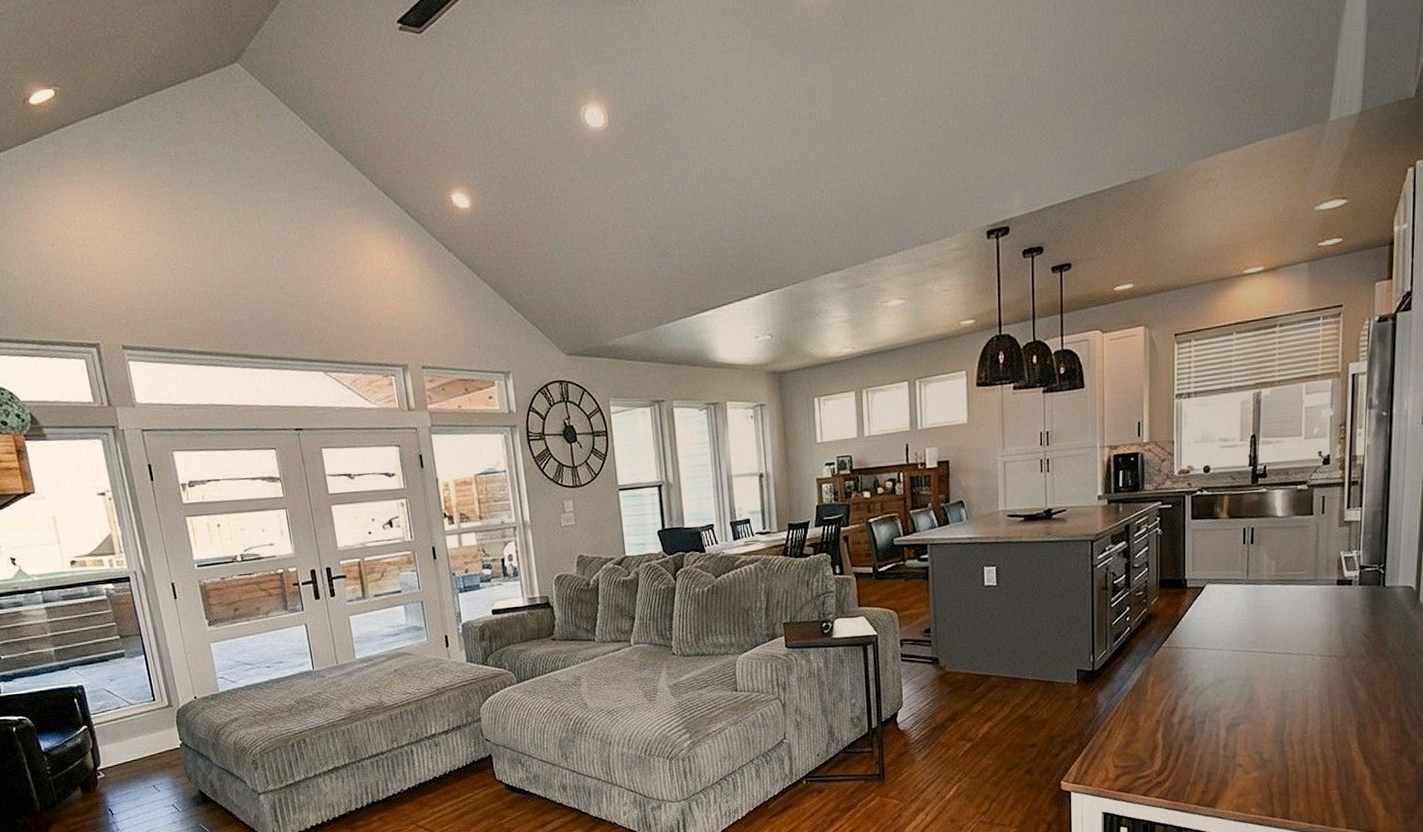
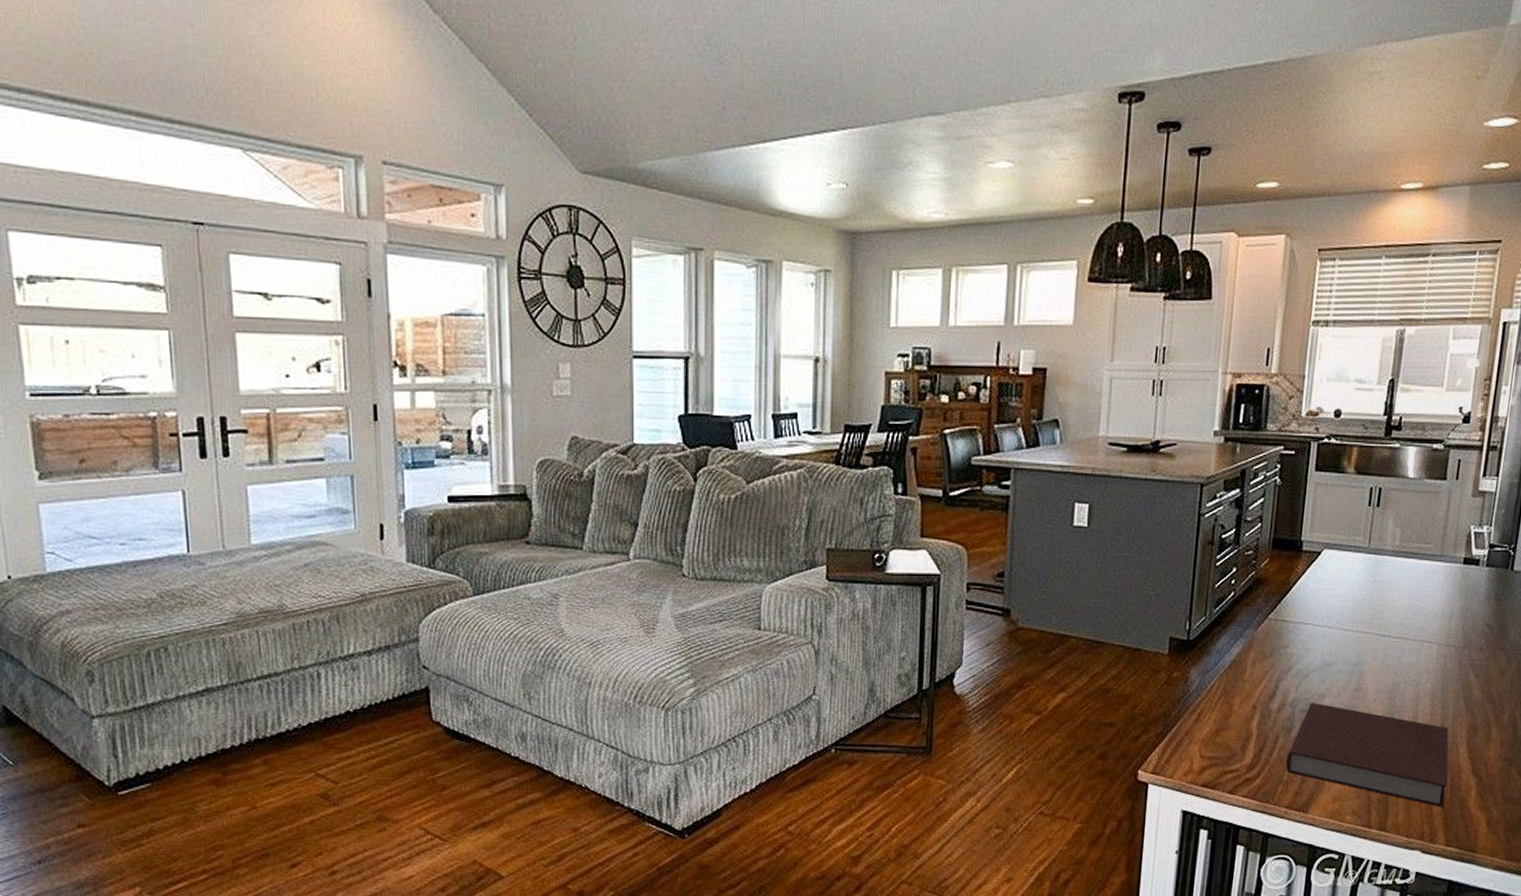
notebook: none [1192,714,1343,796] -> present [1286,703,1449,808]

